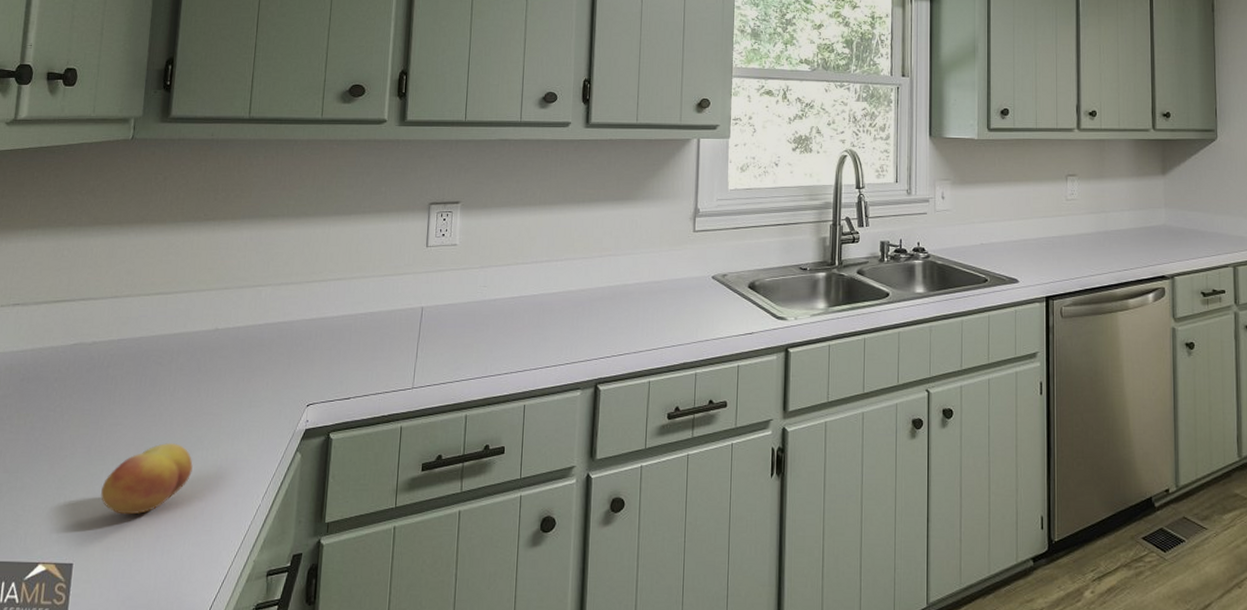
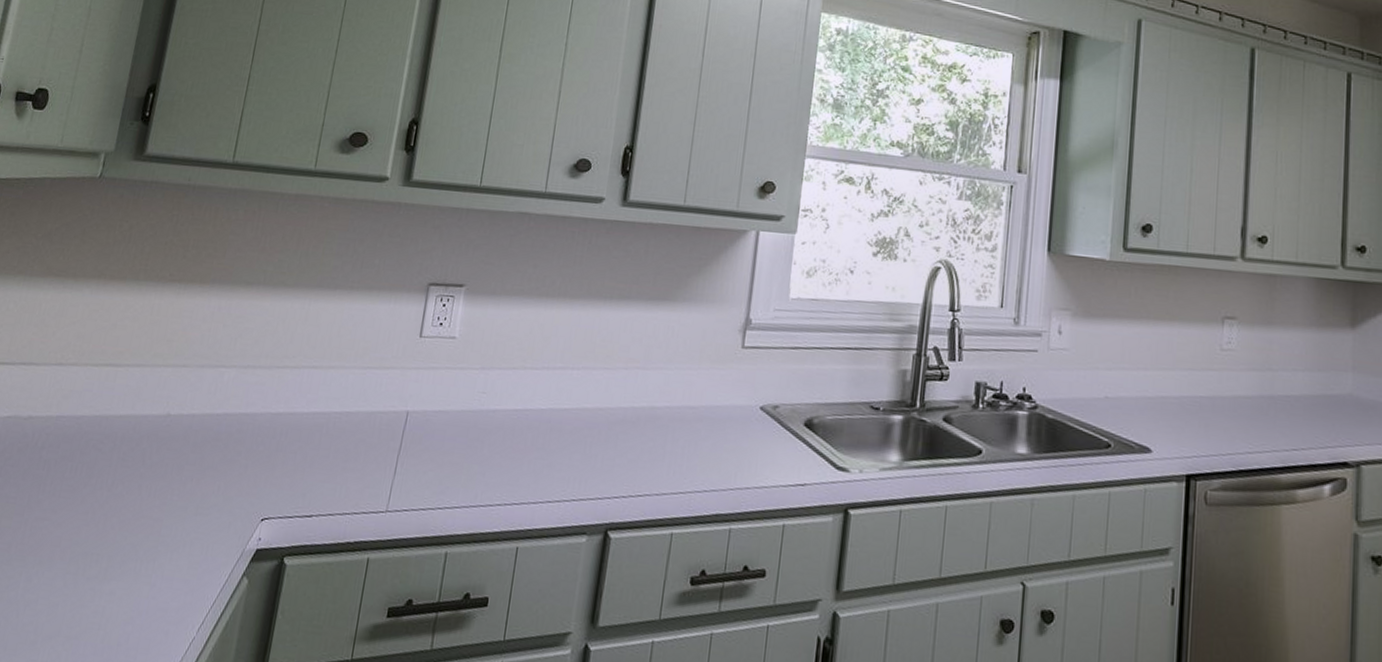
fruit: present [101,442,193,515] -> none [15,547,123,633]

